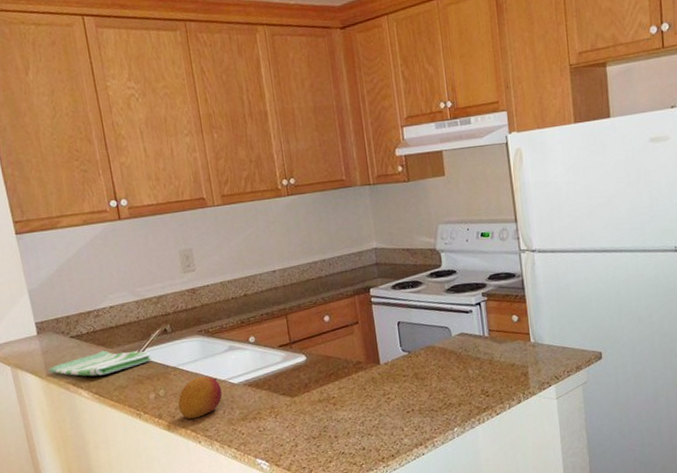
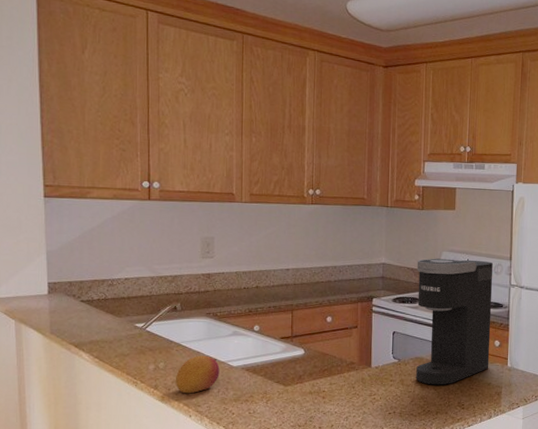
dish towel: present [48,350,152,377] -> none [53,318,157,341]
coffee maker: none [411,227,510,375] -> present [416,258,494,385]

